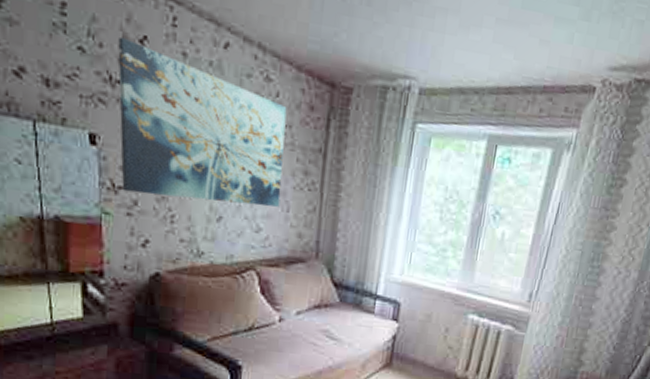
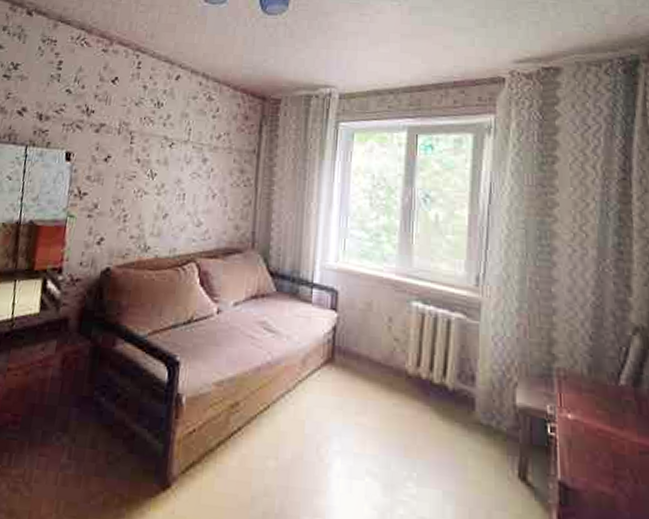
wall art: present [118,36,287,207] -> none [86,79,226,203]

